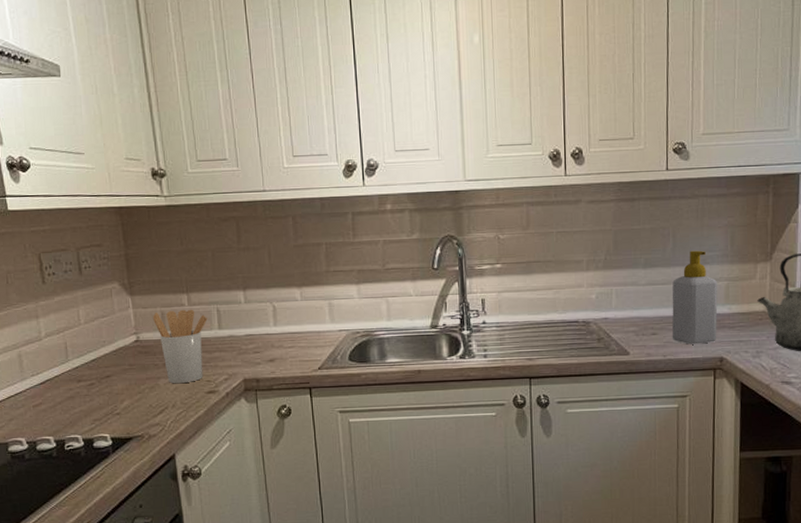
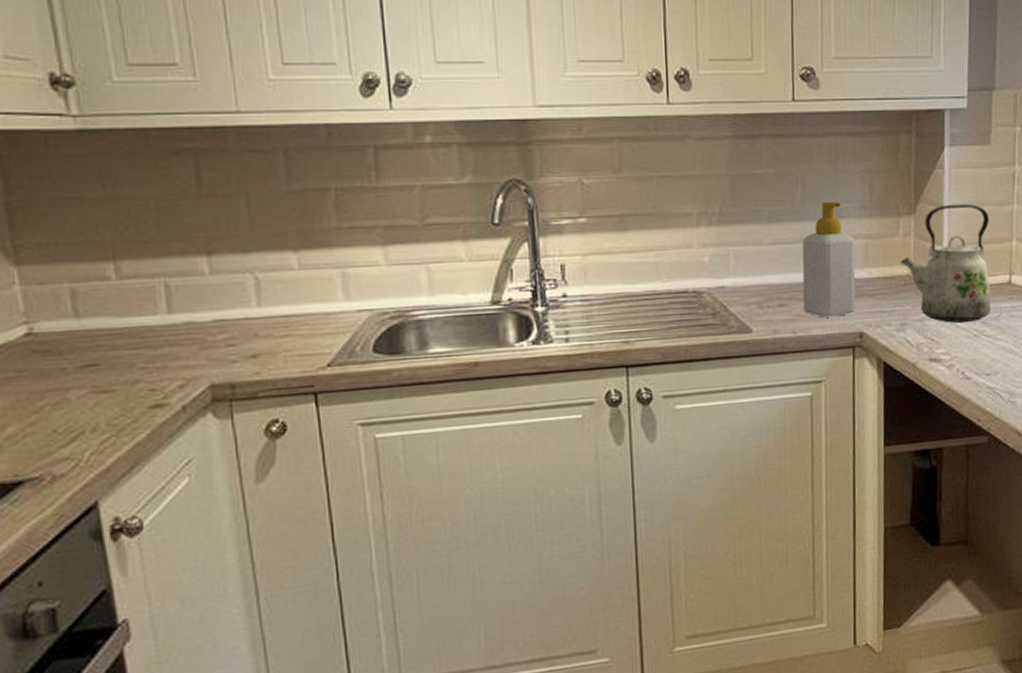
utensil holder: present [153,309,208,384] -> none [56,284,149,397]

